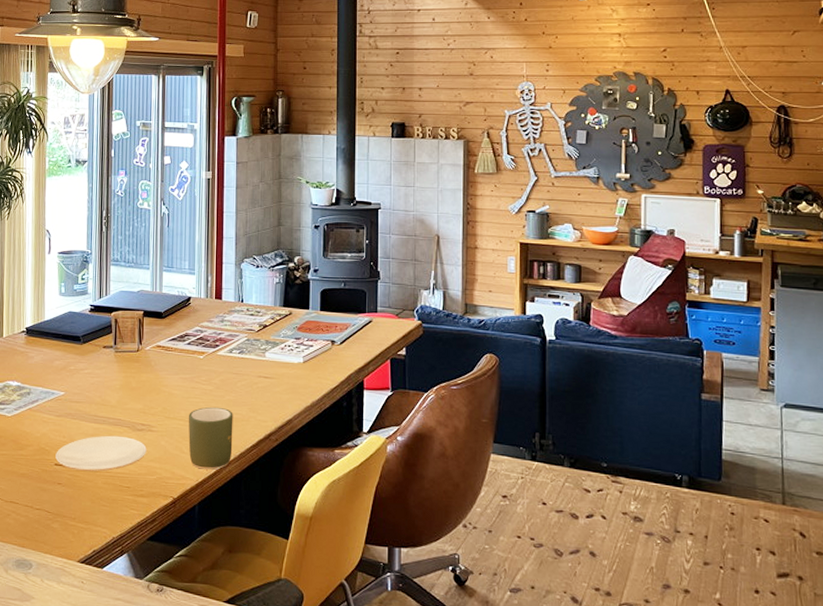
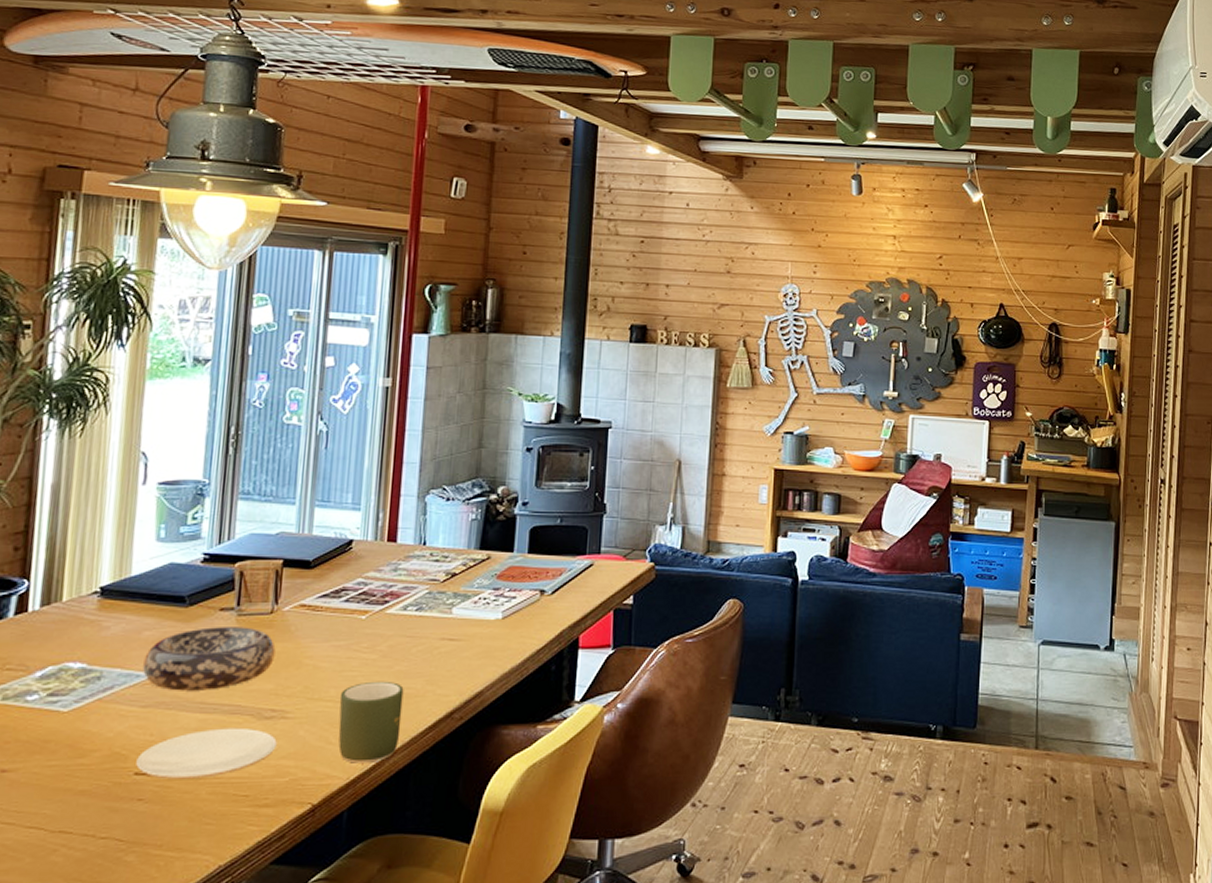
decorative bowl: none [55,360,142,407] -> present [142,627,276,691]

